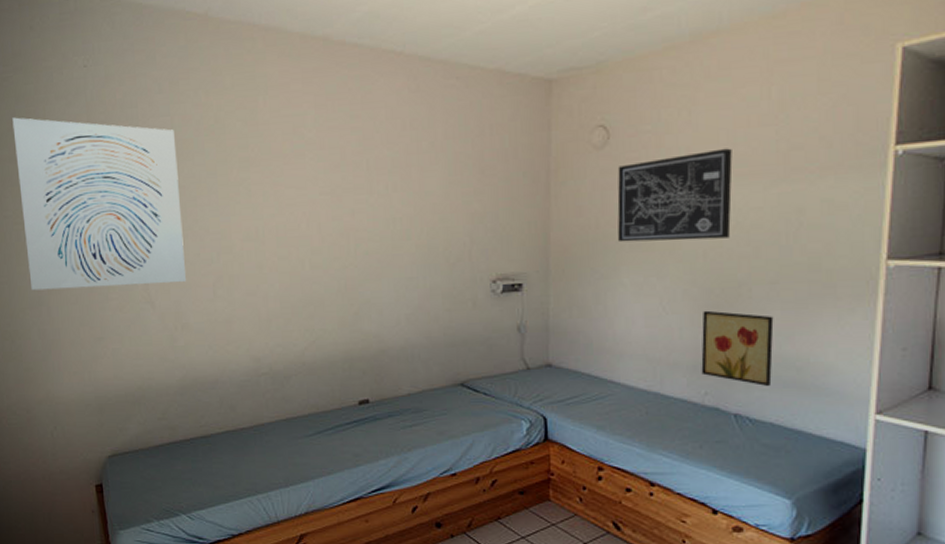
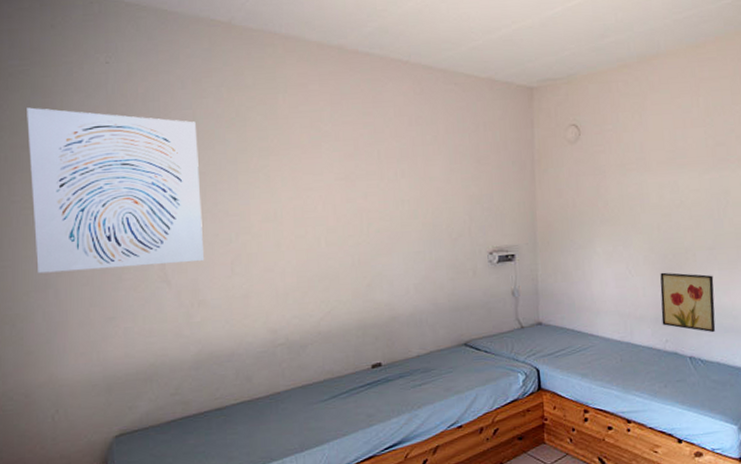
wall art: present [617,148,733,243] -> none [588,143,677,219]

